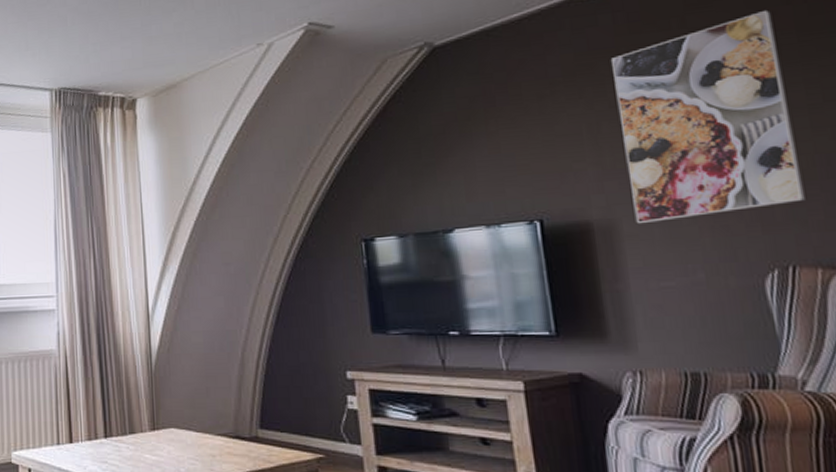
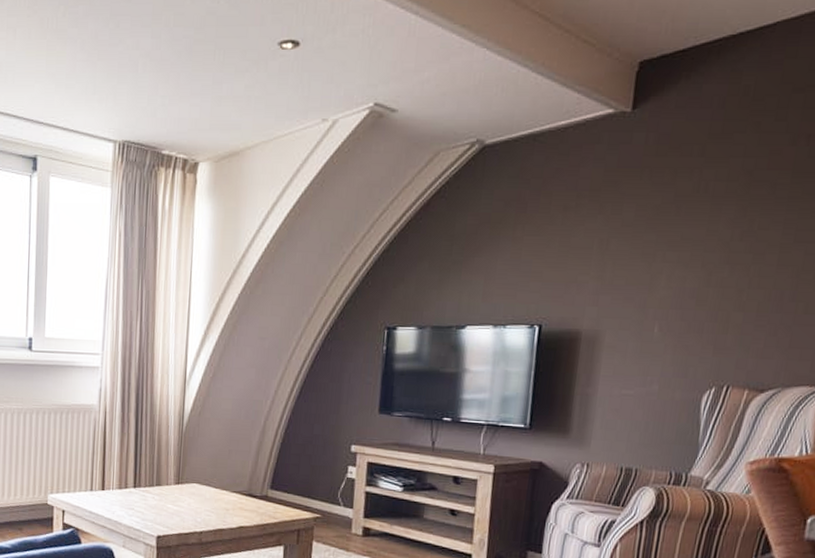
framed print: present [611,9,805,224] -> none [616,148,778,338]

